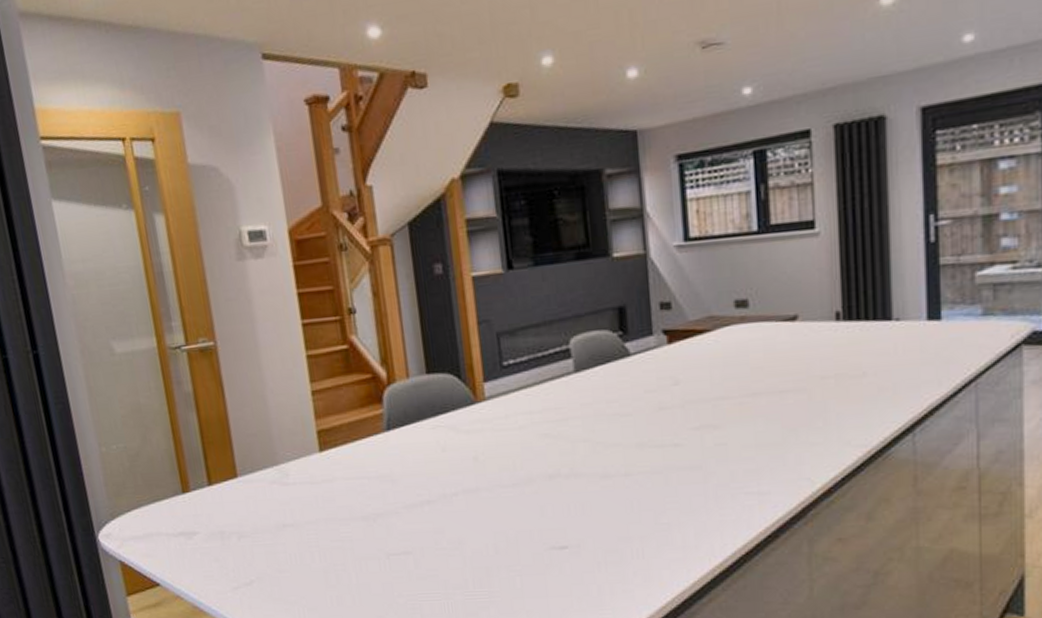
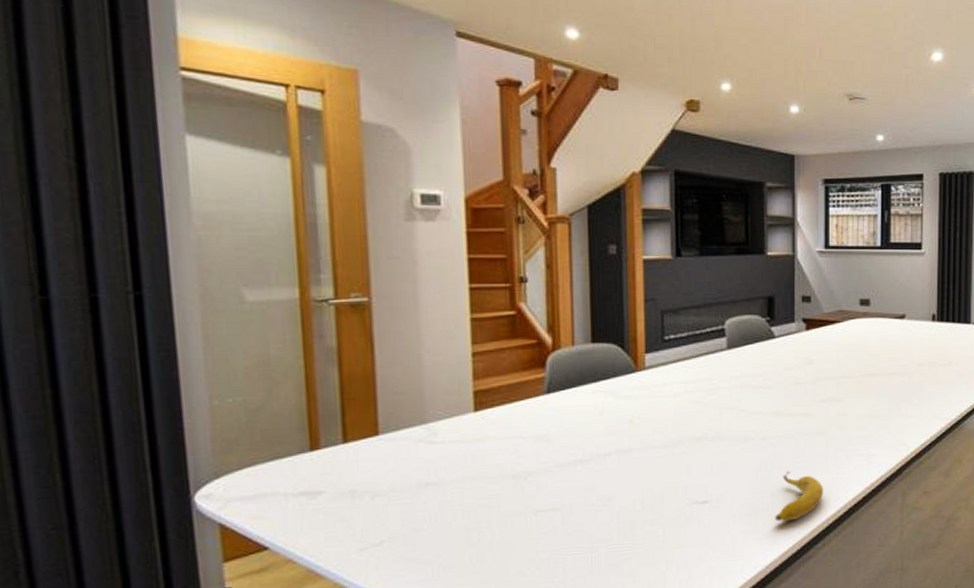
banana: none [647,512,706,572] -> present [775,471,824,522]

